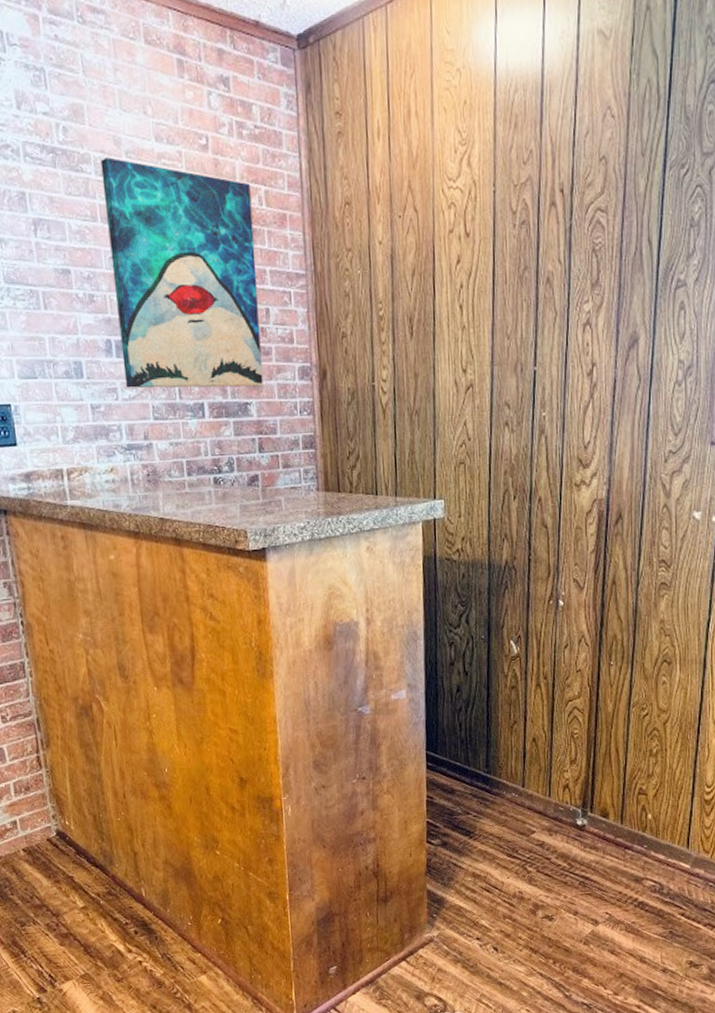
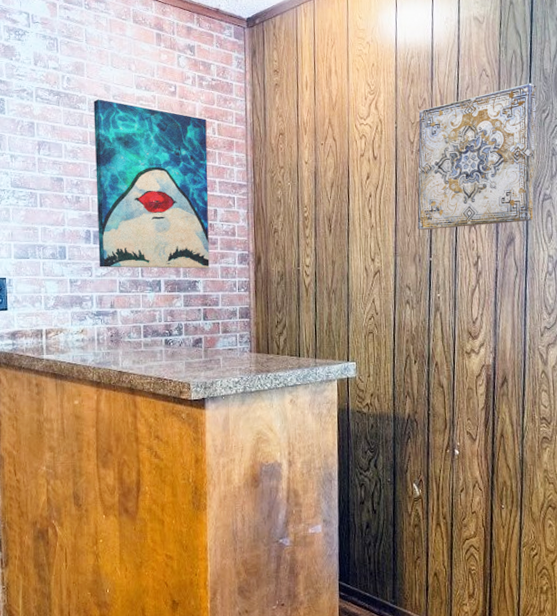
wall art: none [519,125,675,331] -> present [417,83,537,231]

